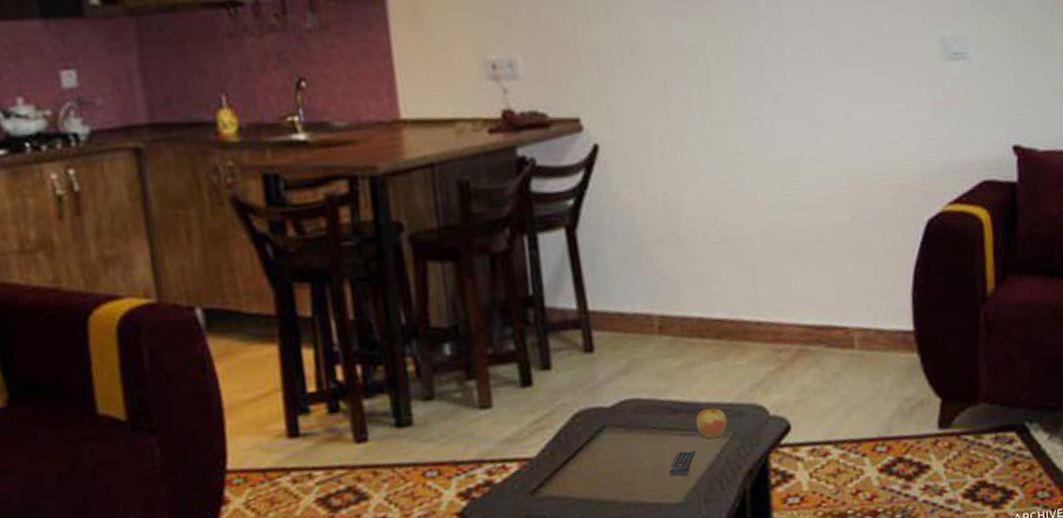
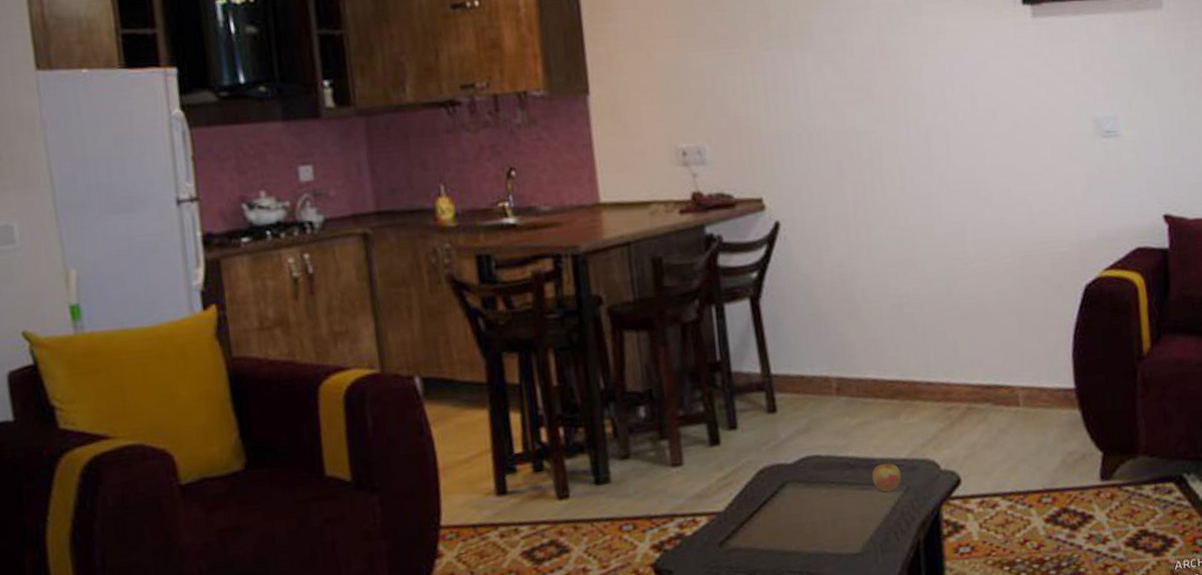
remote control: present [669,450,696,477] -> none [847,503,873,528]

